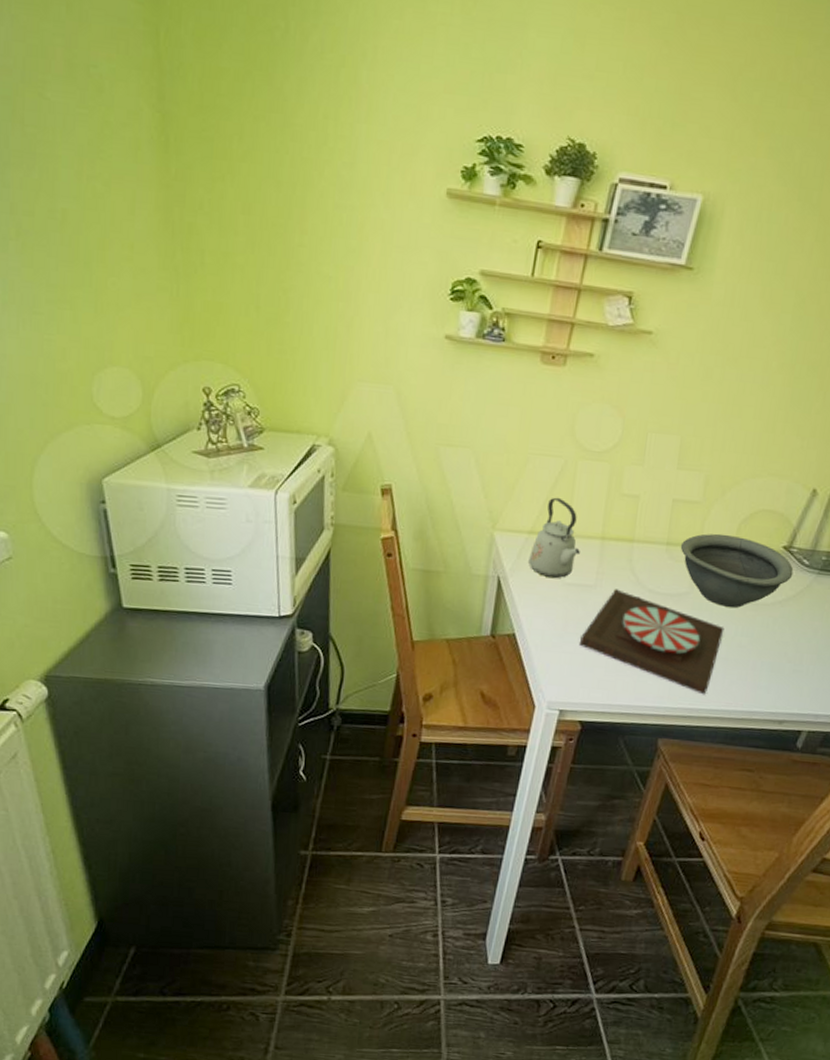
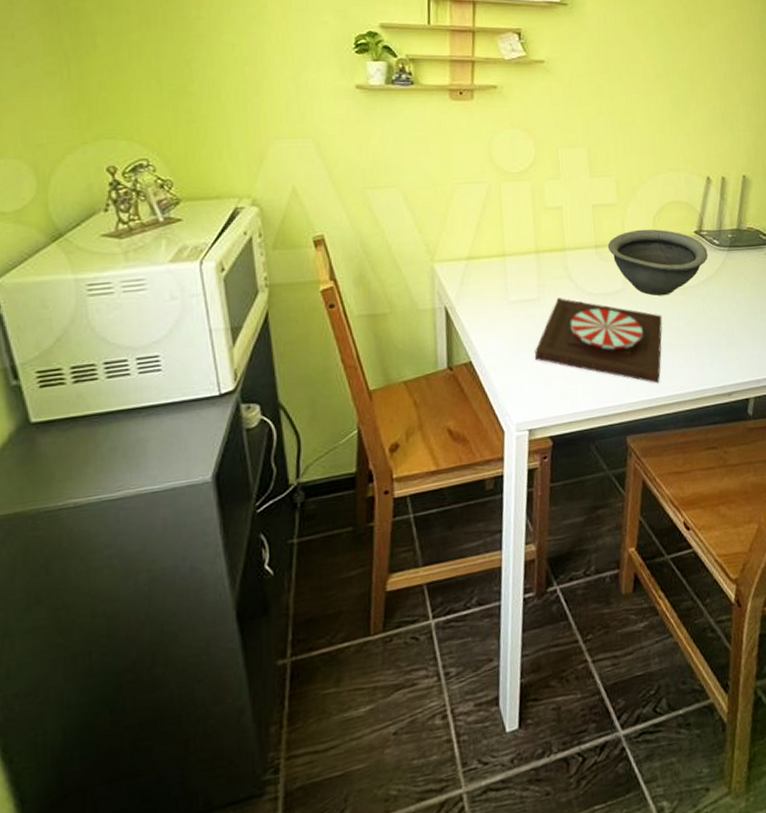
kettle: present [528,497,580,579] -> none [472,220,519,299]

